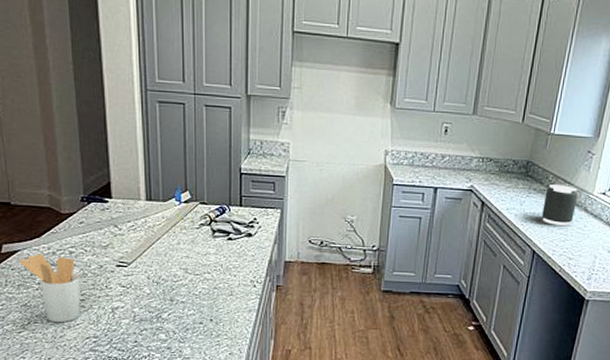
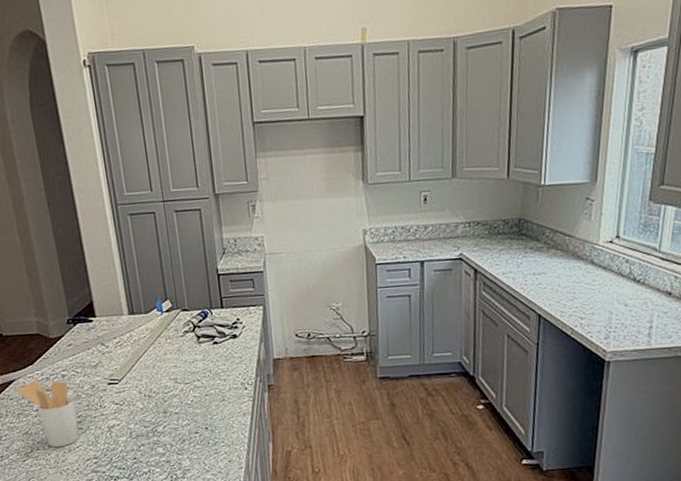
speaker: present [542,184,578,226] -> none [543,238,582,284]

